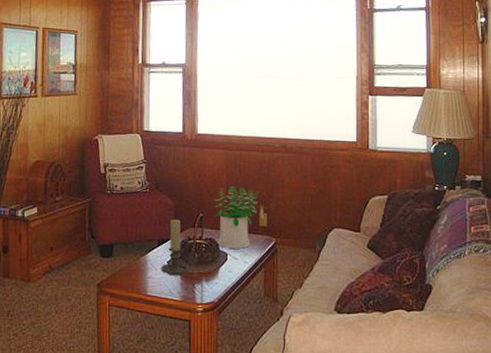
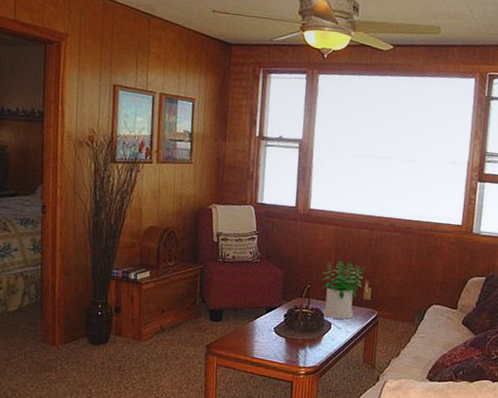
candle holder: present [160,219,190,276] -> none [267,289,295,341]

